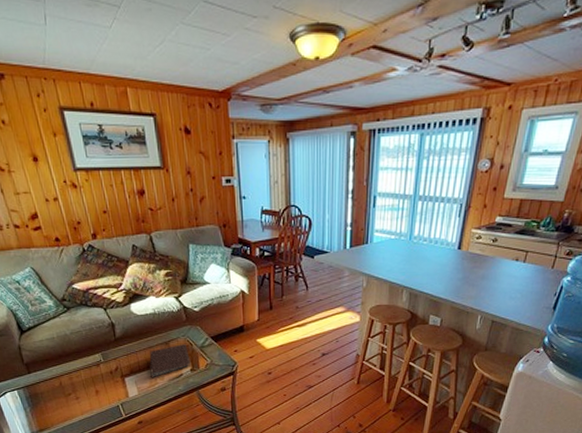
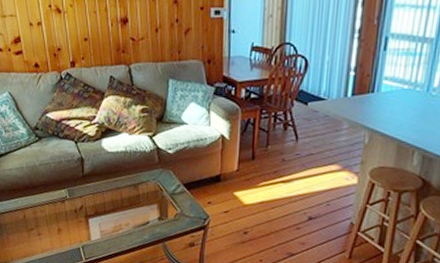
notebook: present [149,344,191,378] -> none [115,188,160,223]

